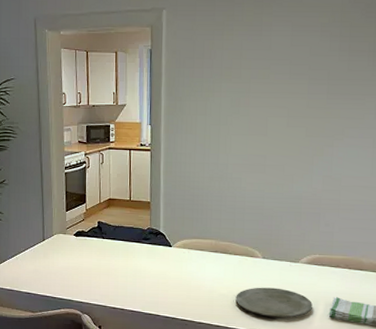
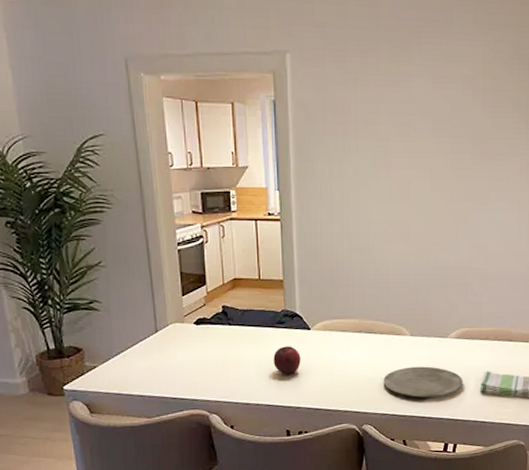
fruit: none [138,260,162,285] -> present [273,346,301,374]

